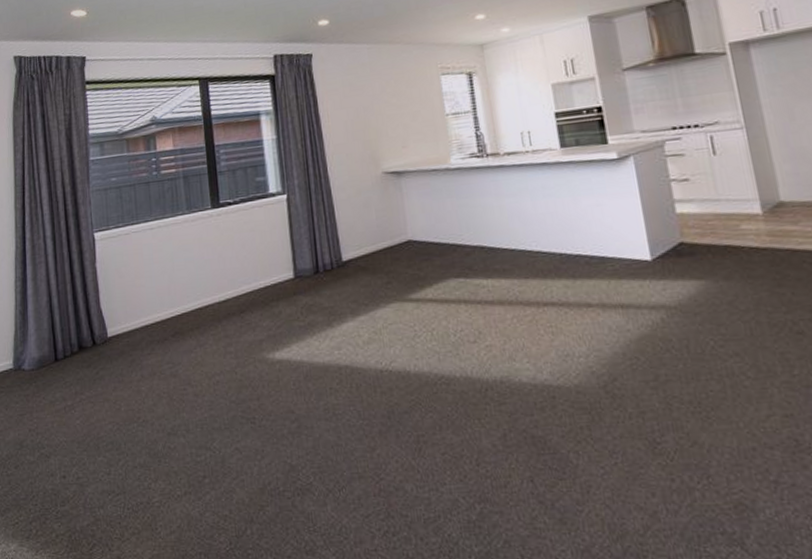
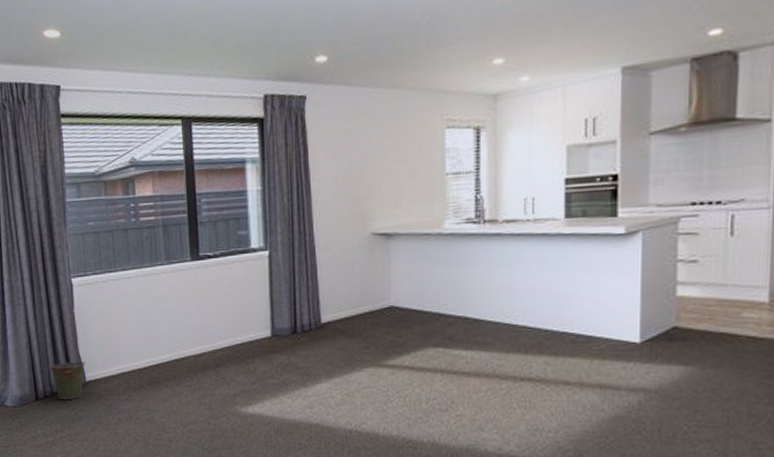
bucket: none [68,316,107,358] -> present [48,361,85,399]

